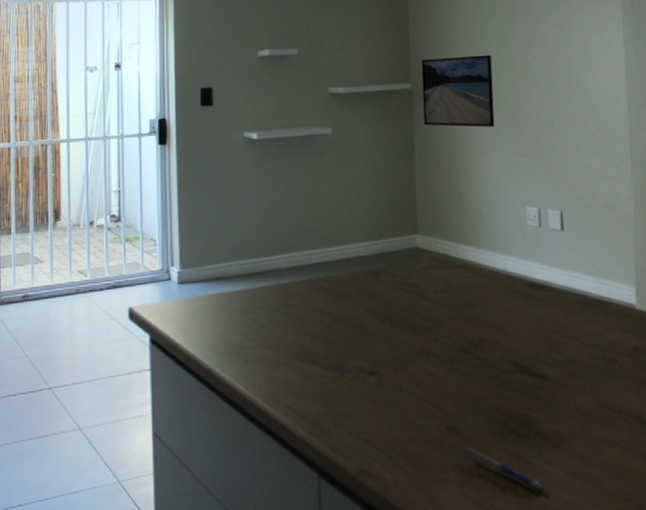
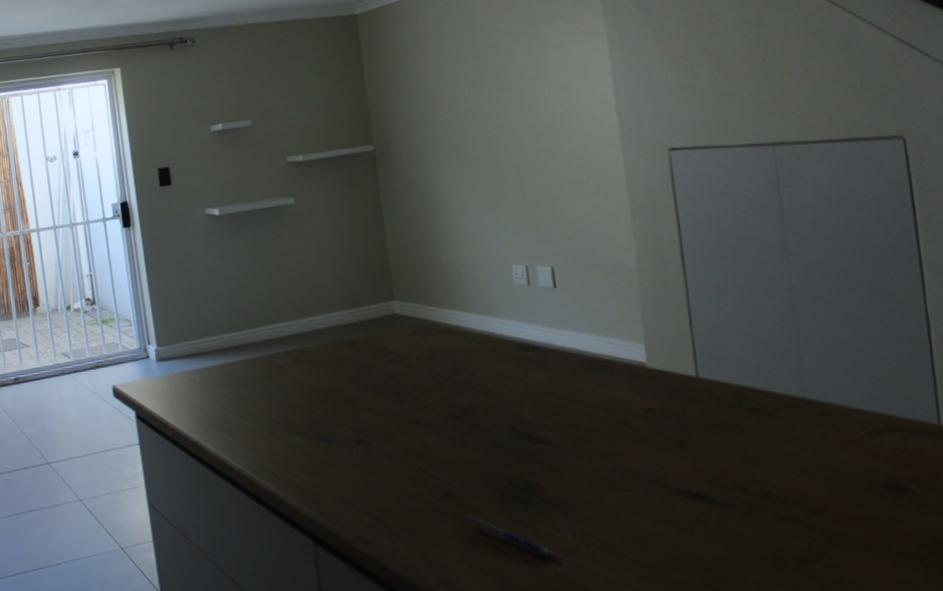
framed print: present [421,55,495,127] -> none [382,106,470,188]

